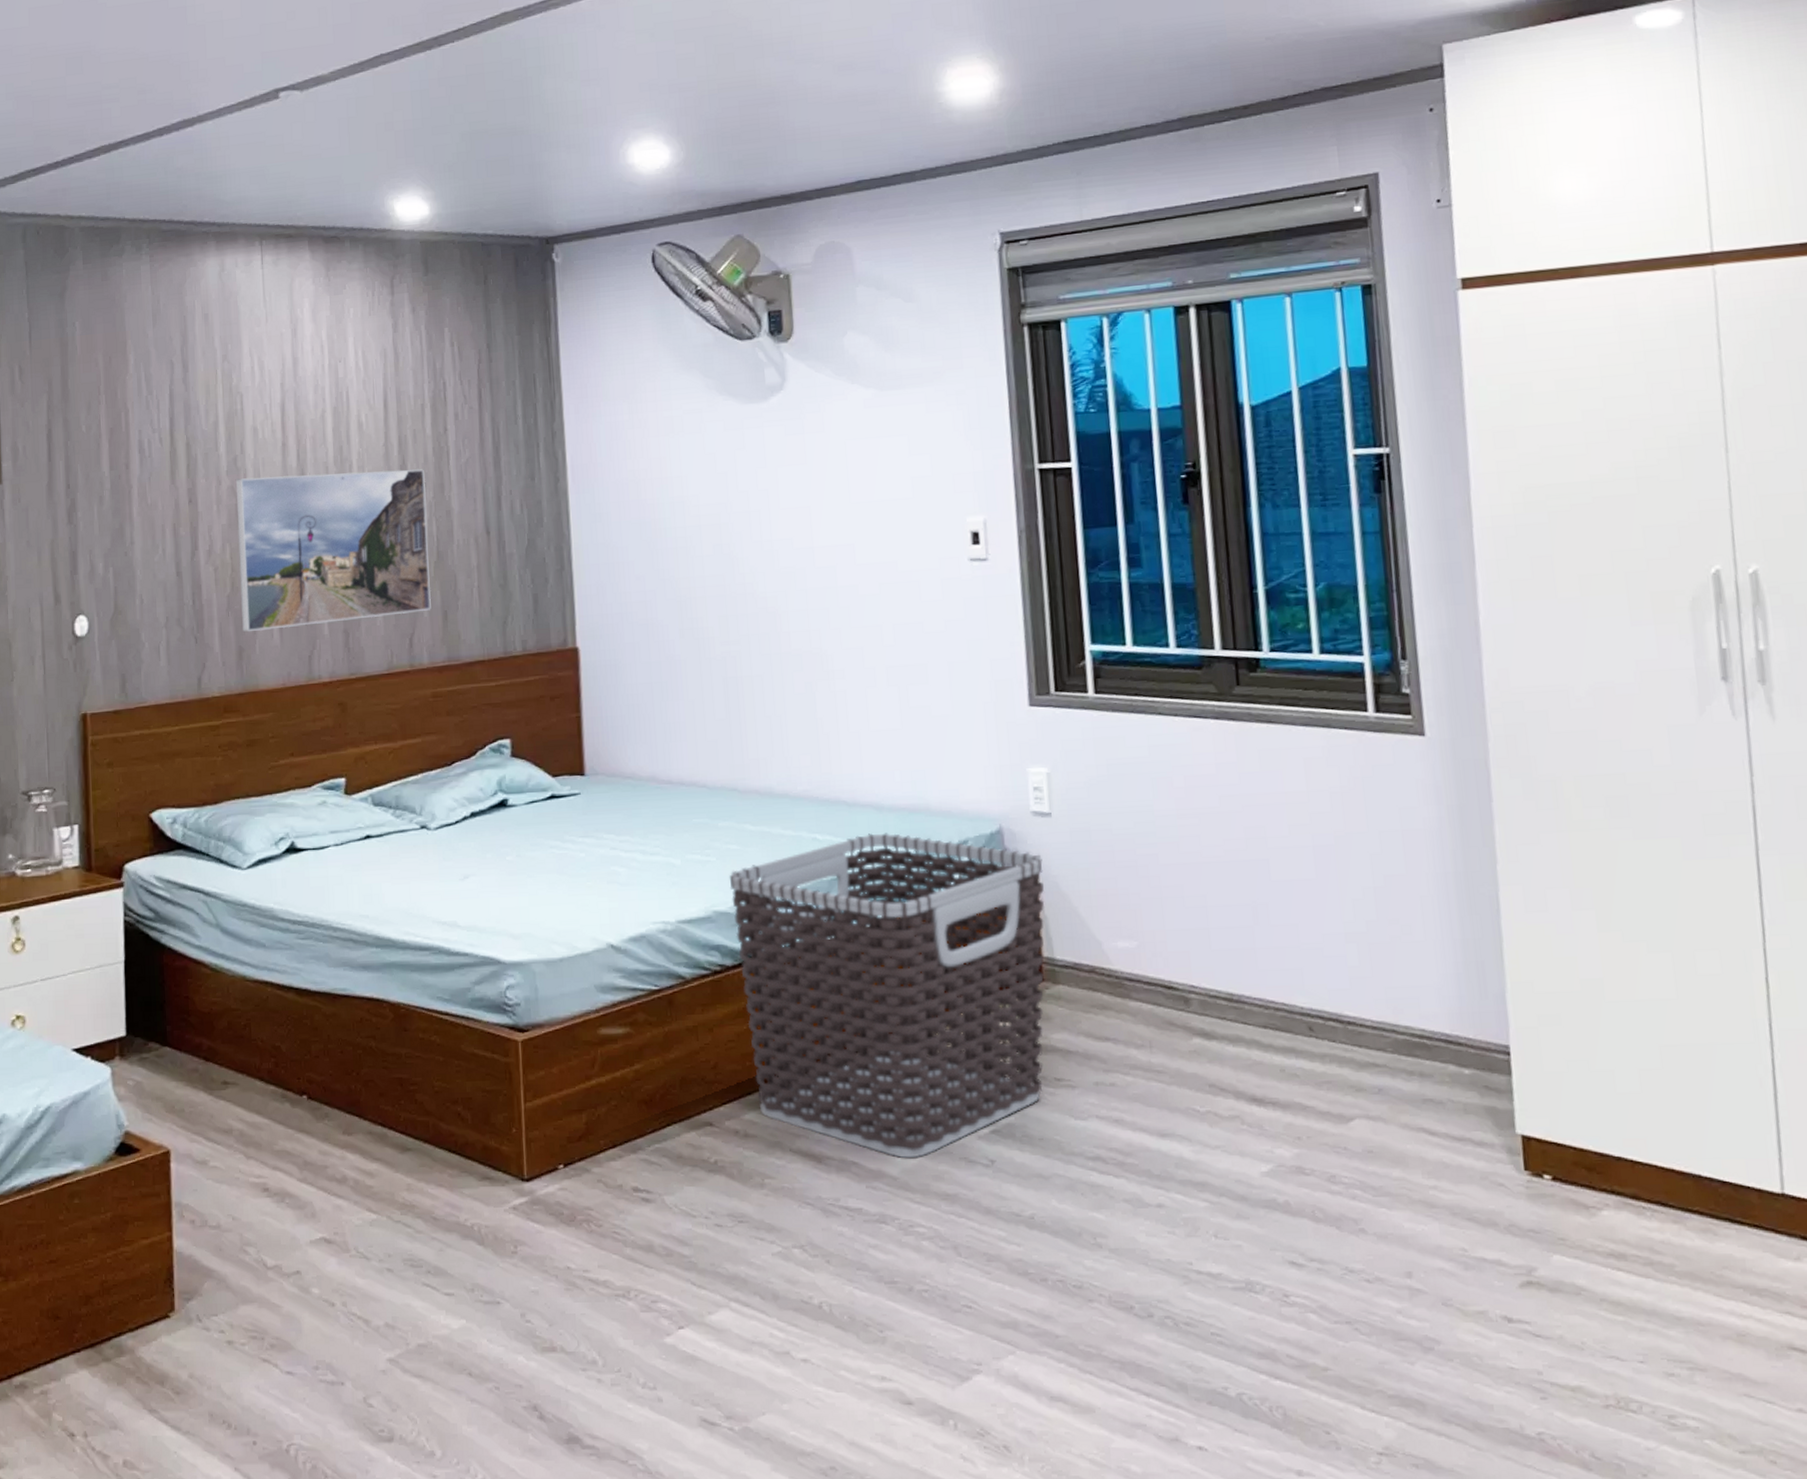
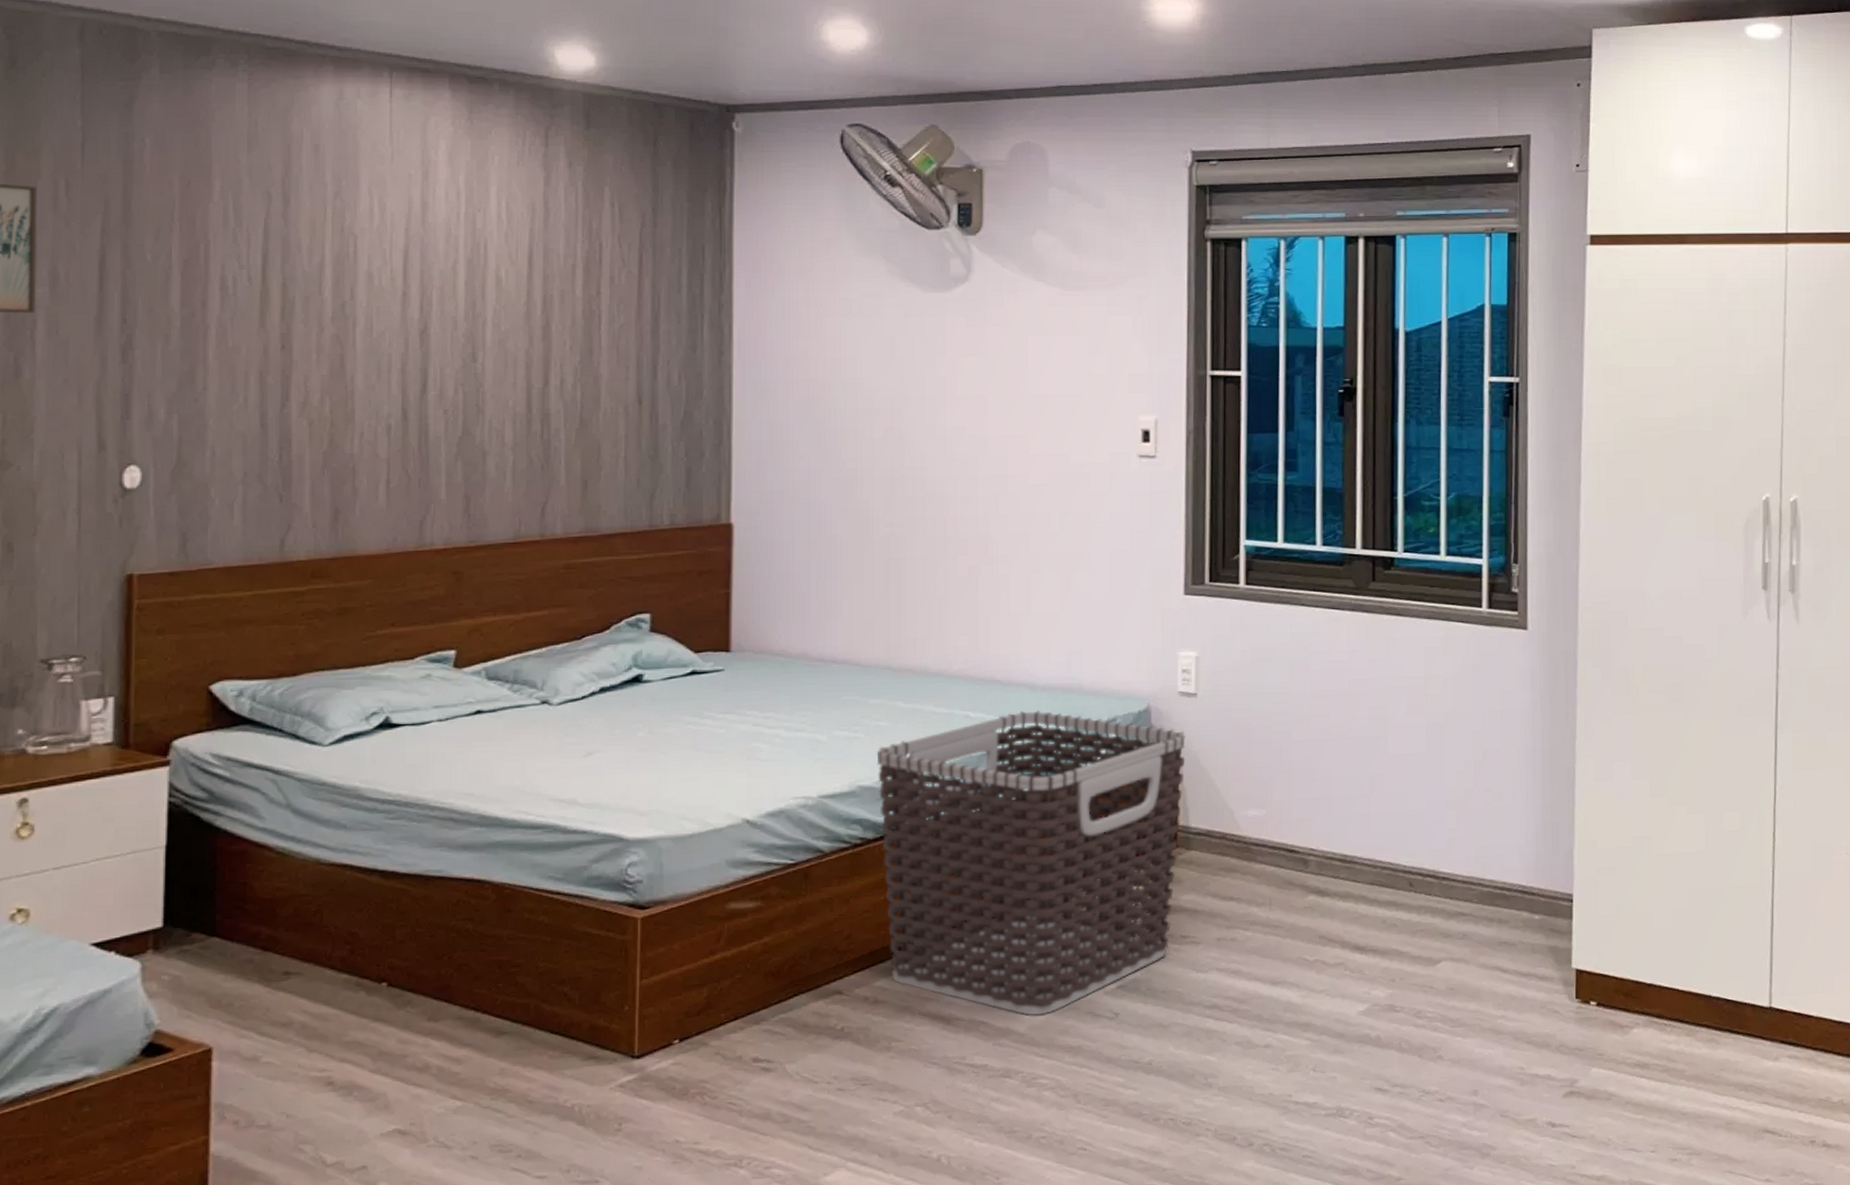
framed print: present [235,469,431,632] -> none [339,327,571,492]

